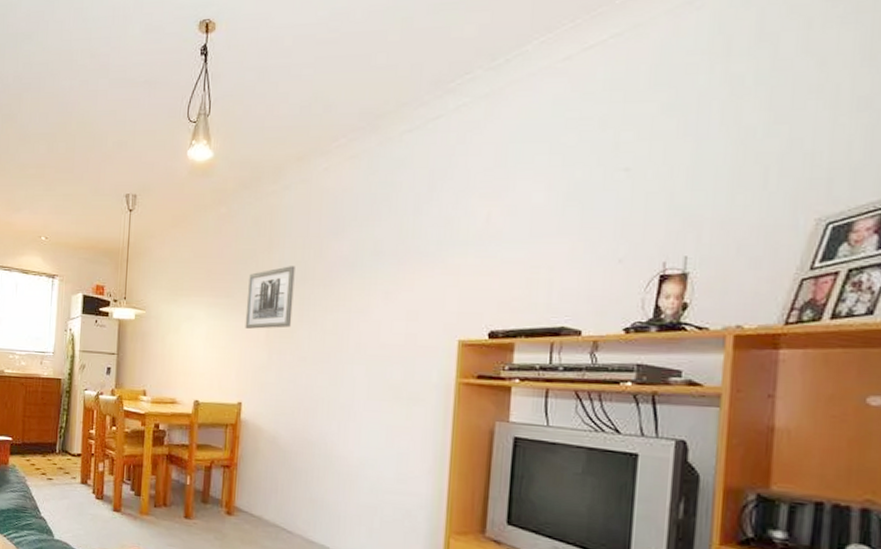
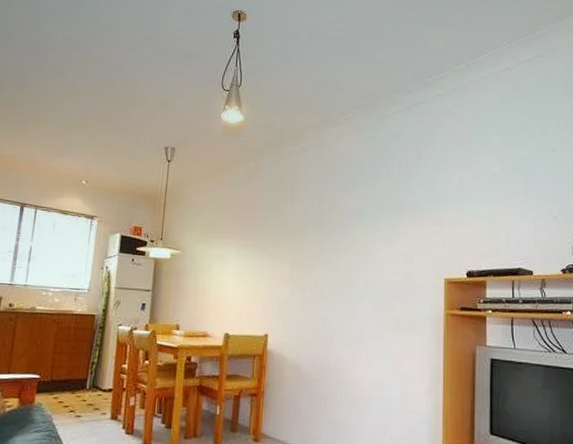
wall art: present [245,266,295,329] -> none [271,214,313,268]

